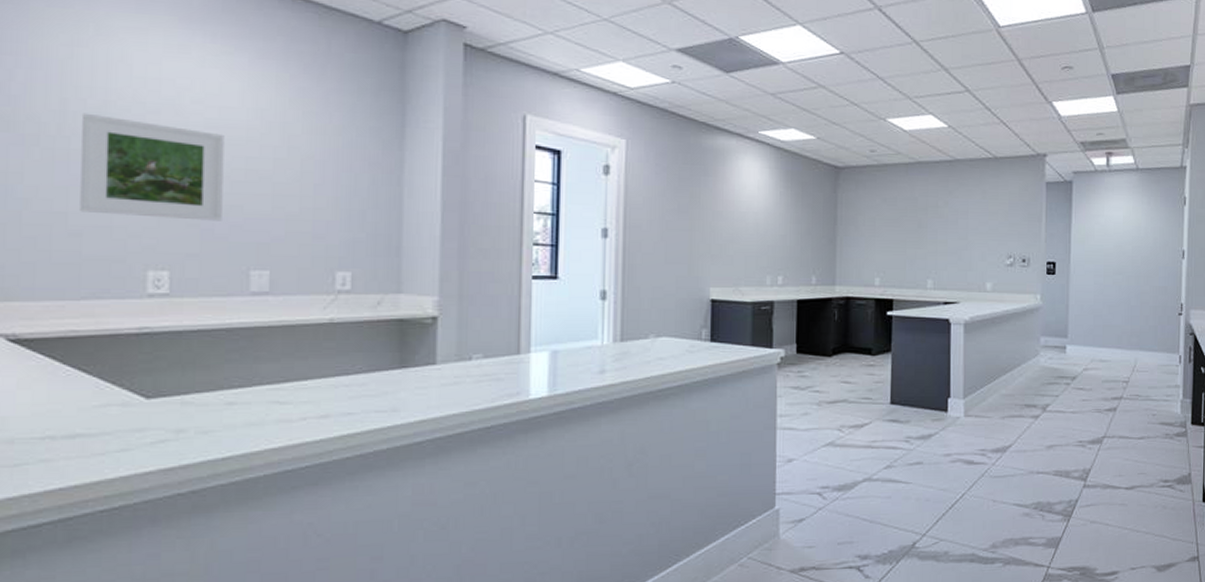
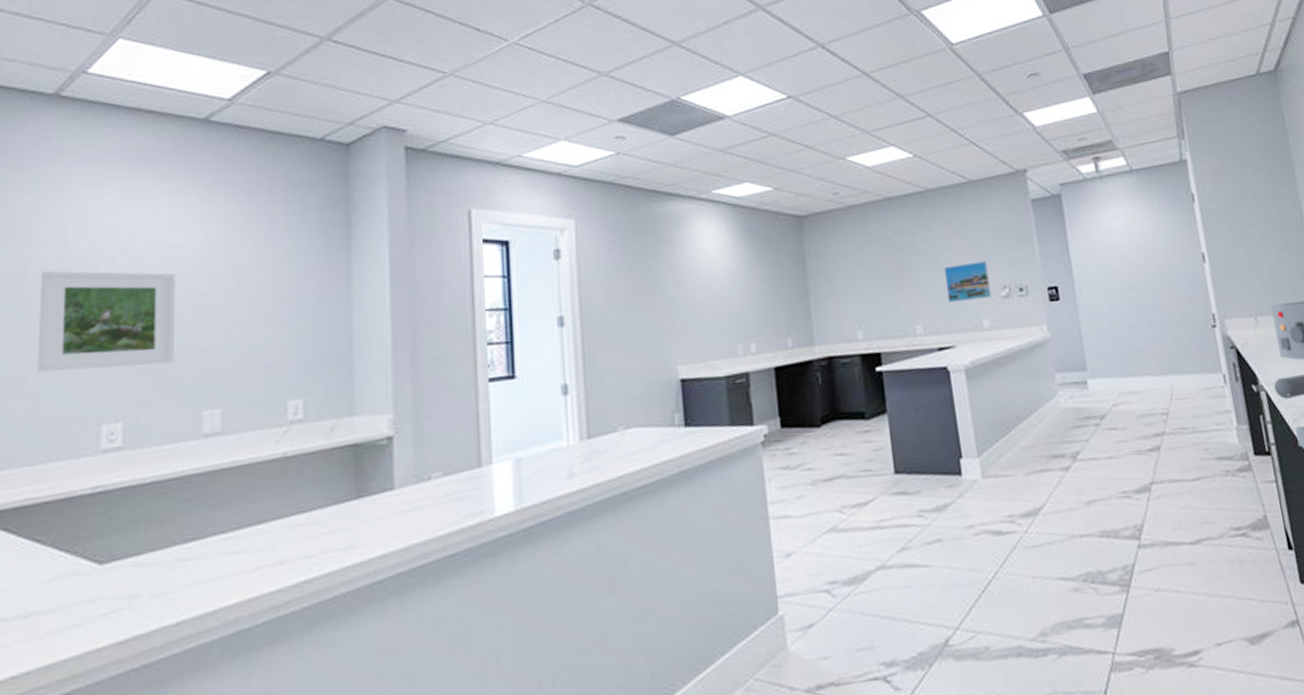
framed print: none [959,231,998,264] -> present [943,261,992,303]

